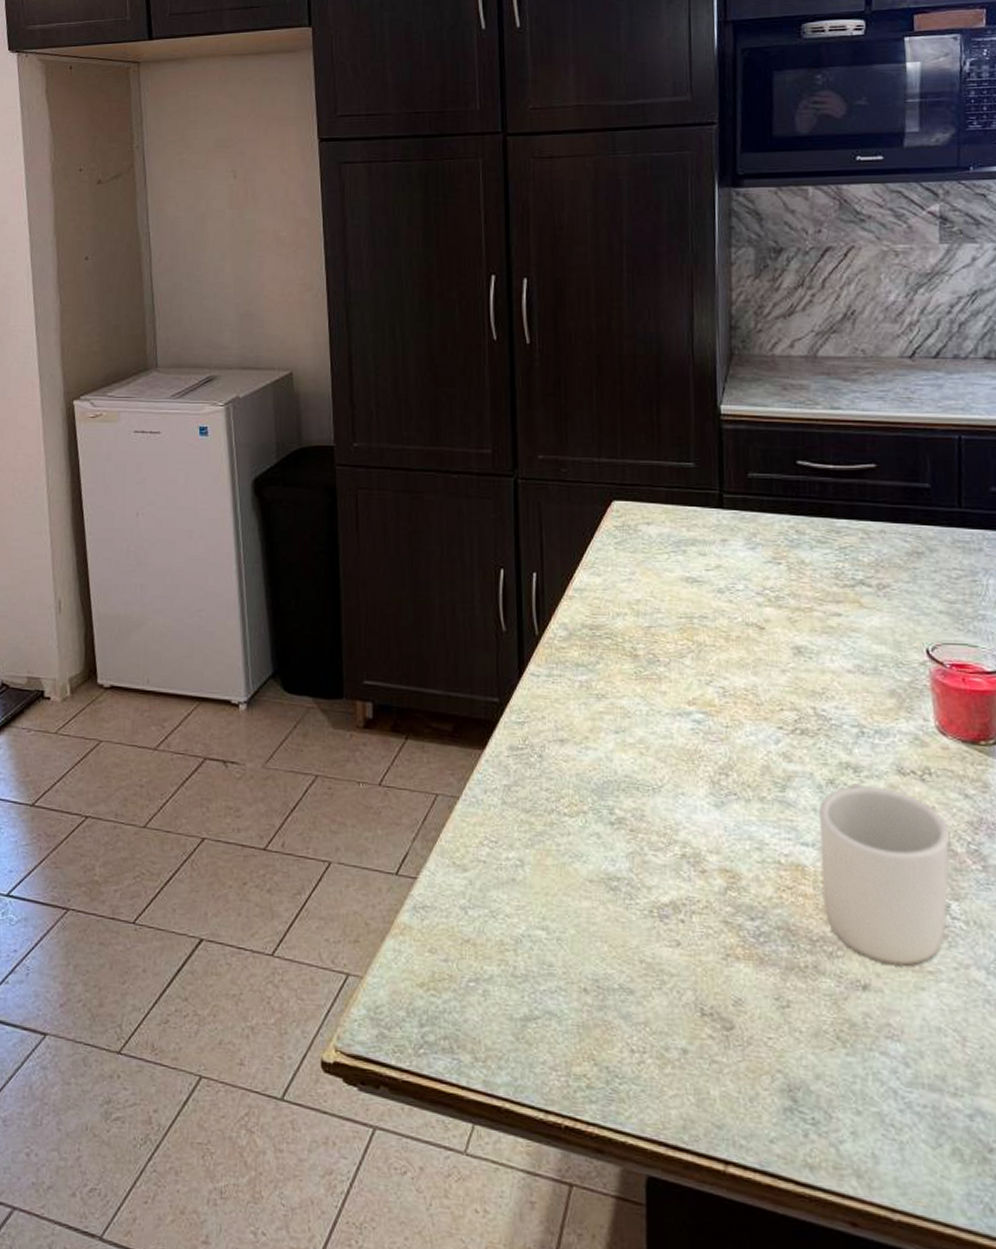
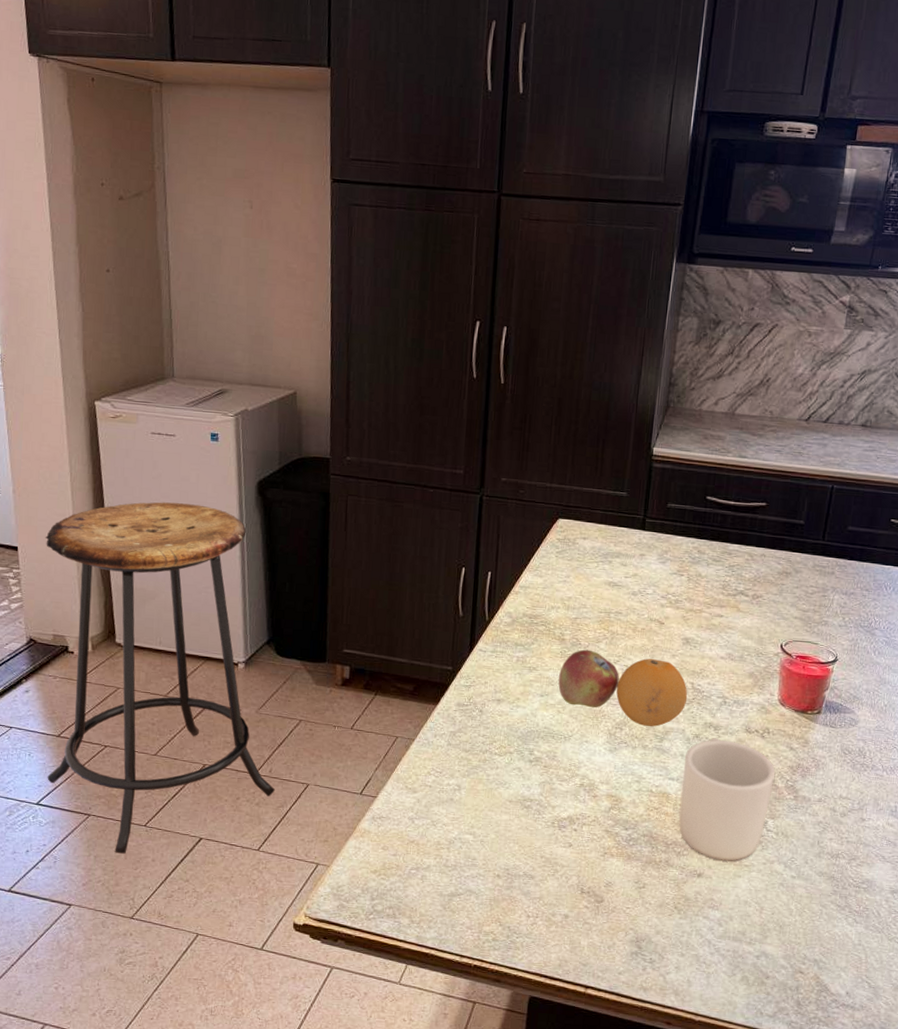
bar stool: none [19,510,289,962] -> present [45,502,275,854]
fruit: none [636,667,716,747] -> present [558,649,619,708]
fruit: none [714,675,811,770] -> present [616,658,688,727]

